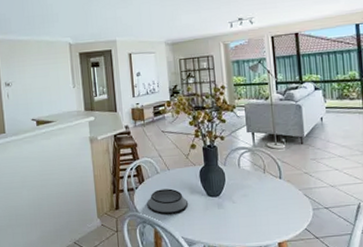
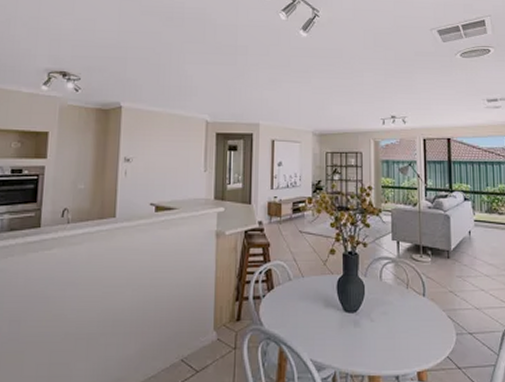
bowl: present [147,188,189,215] -> none [274,299,322,330]

